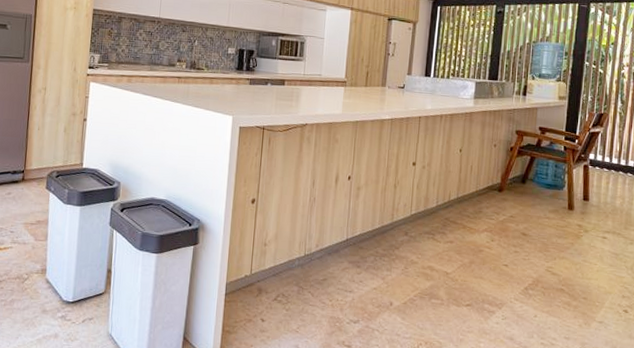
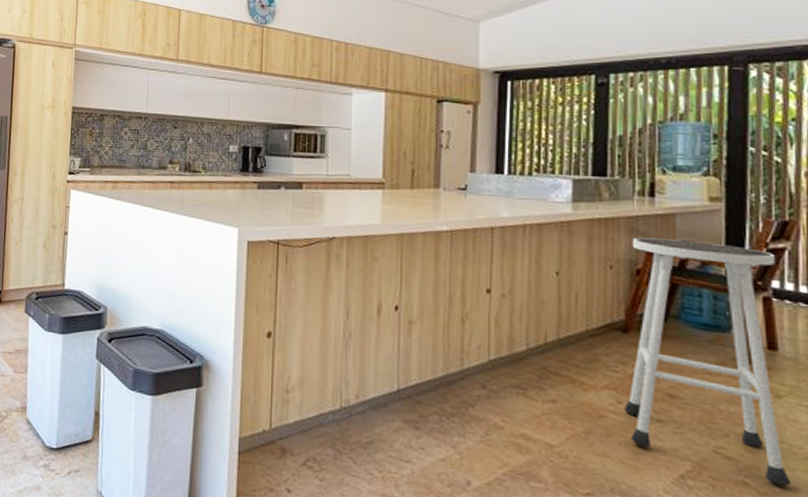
stool: none [495,124,594,290] -> present [624,237,790,487]

